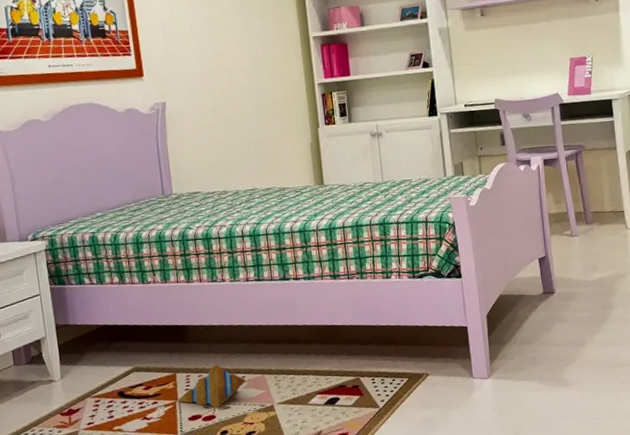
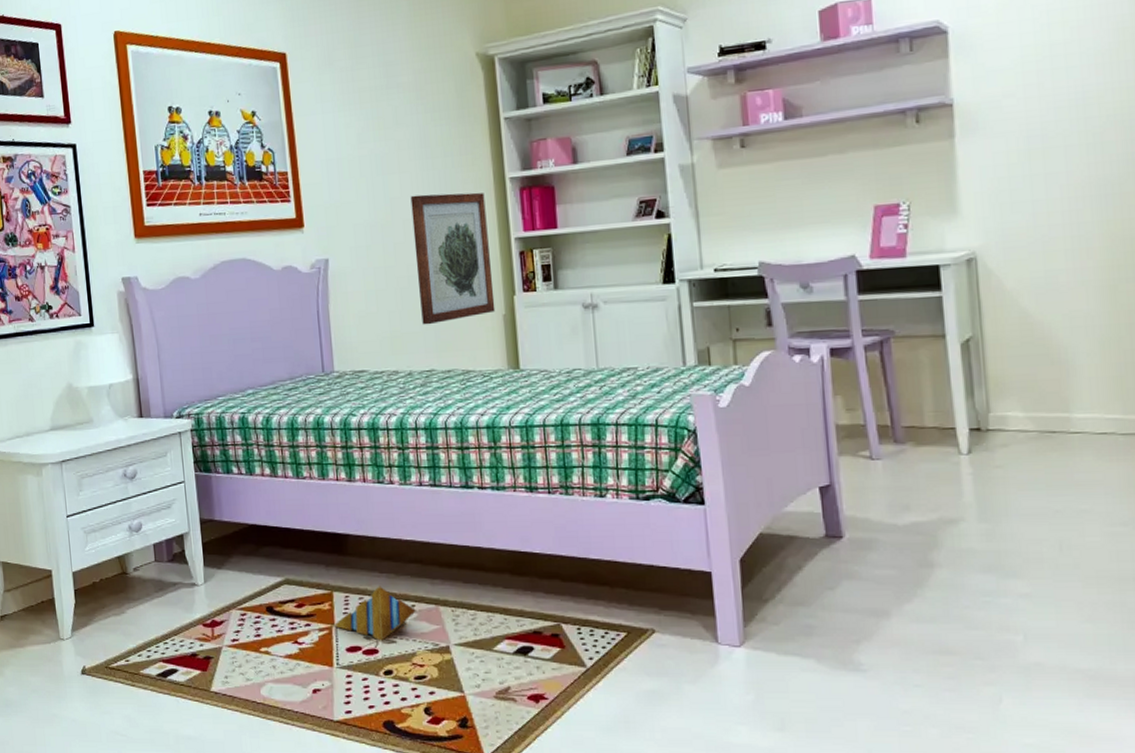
wall art: none [233,48,304,154] -> present [410,192,496,325]

